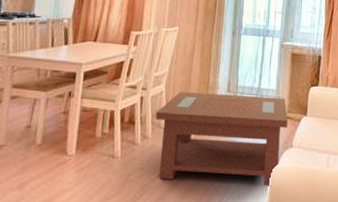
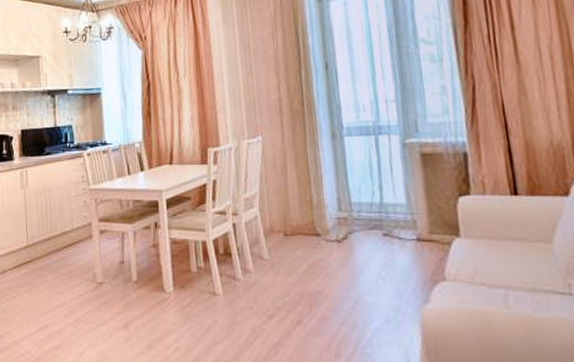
coffee table: present [155,92,288,186] -> none [253,214,432,333]

